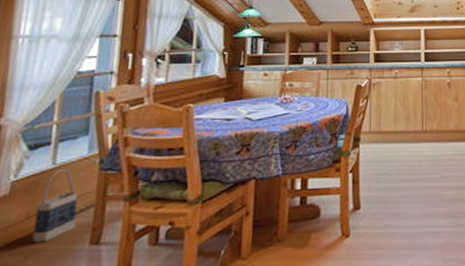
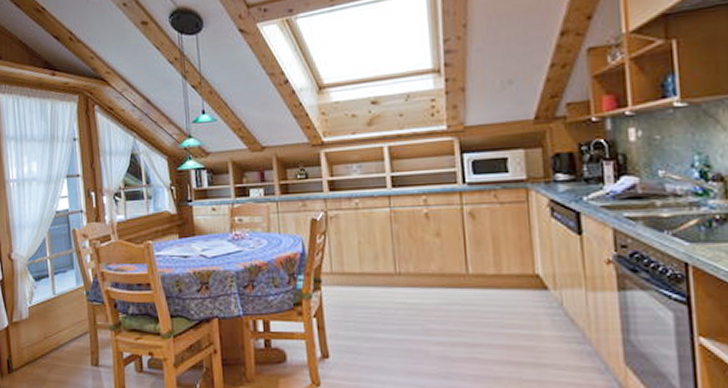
bag: present [32,169,78,243] -> none [49,299,79,360]

